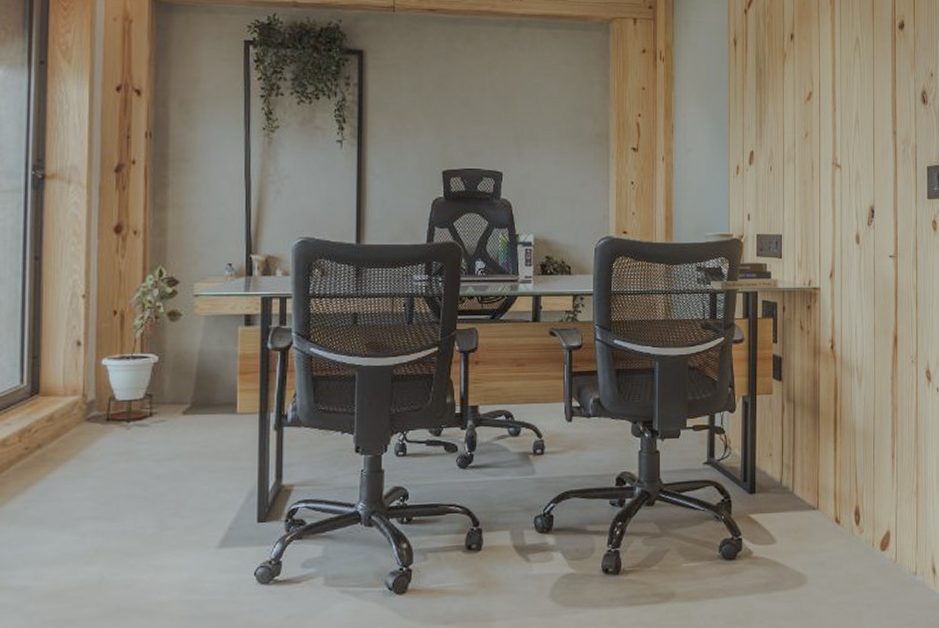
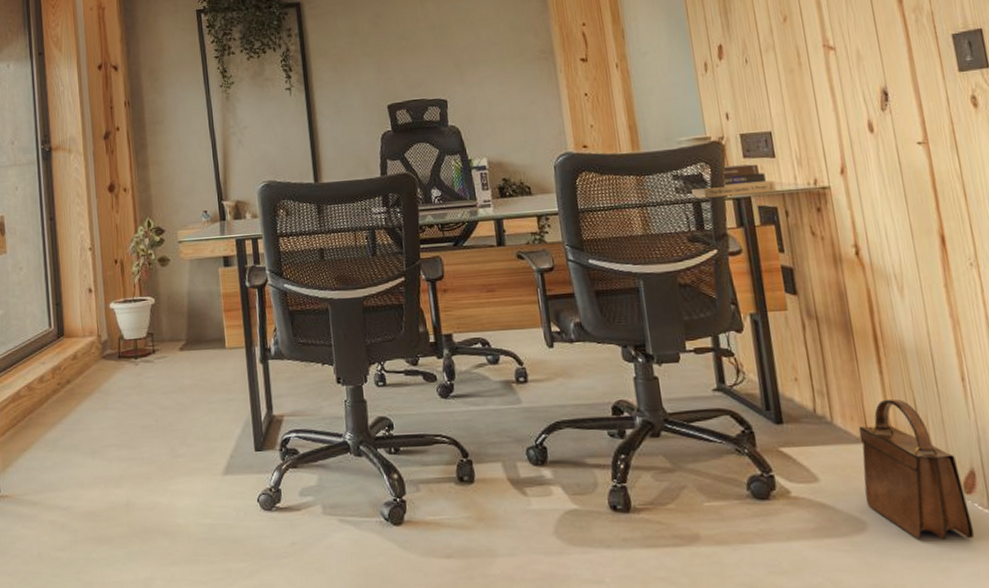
handbag: none [809,472,883,591] -> present [858,398,975,541]

